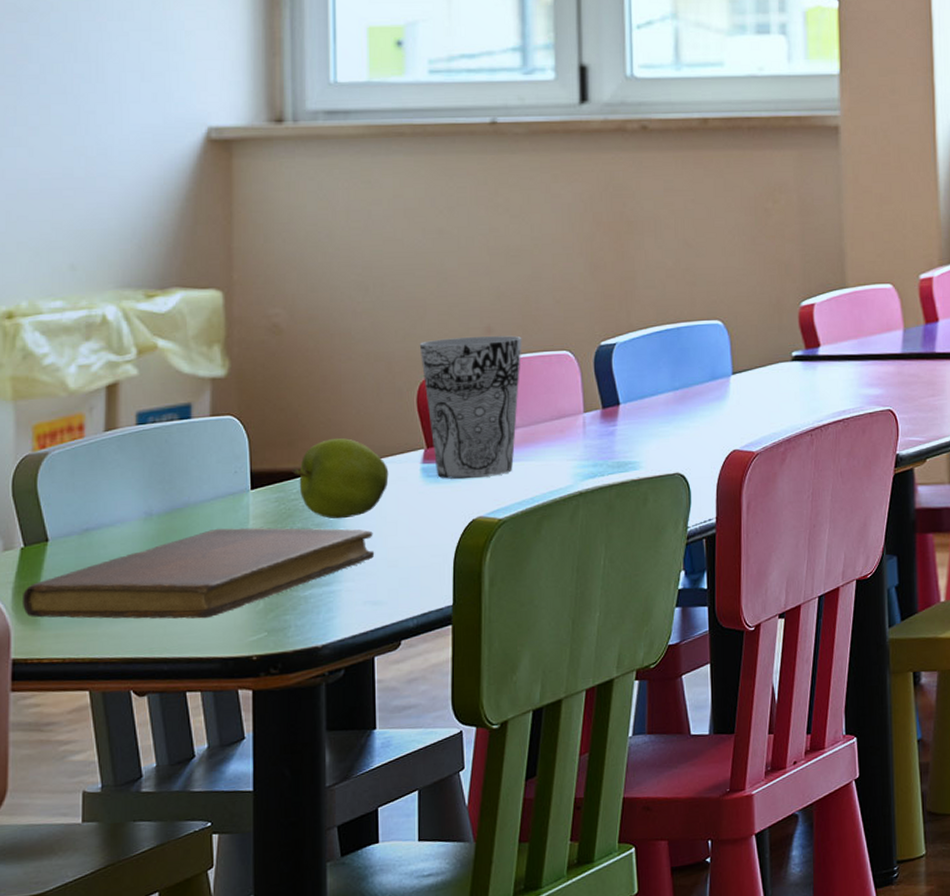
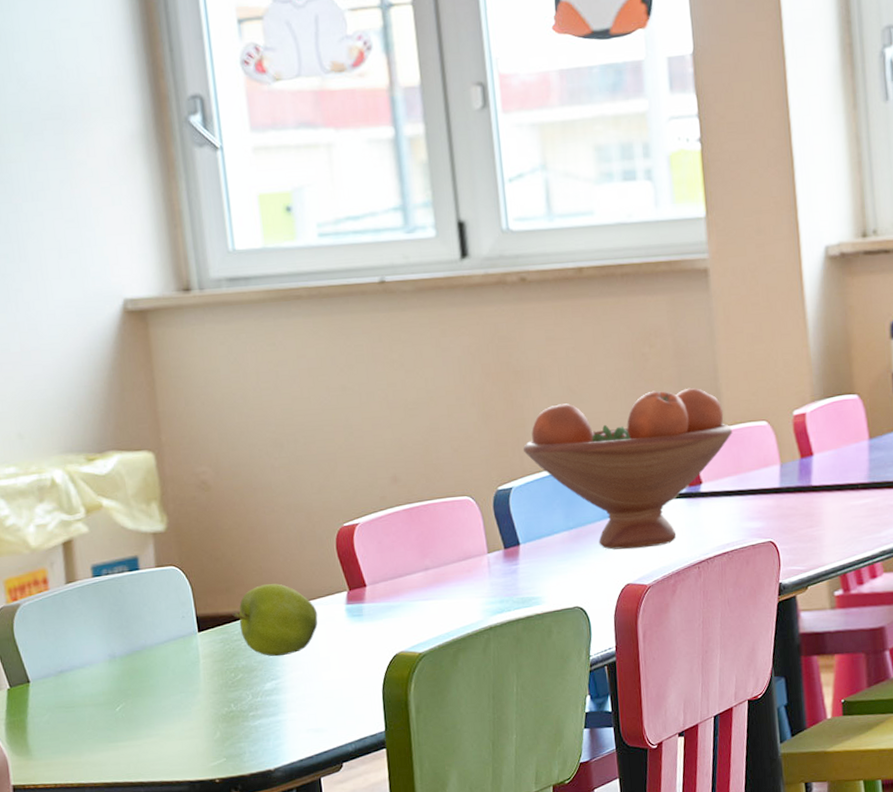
notebook: present [22,527,375,619] -> none [14,665,313,750]
cup: present [419,335,522,479] -> none [333,484,428,618]
fruit bowl: none [630,246,856,414] -> present [522,387,733,550]

